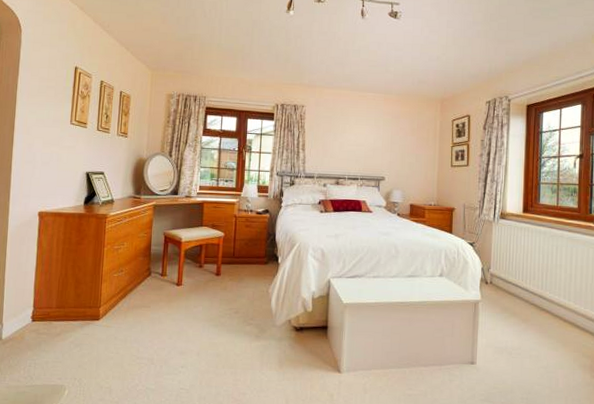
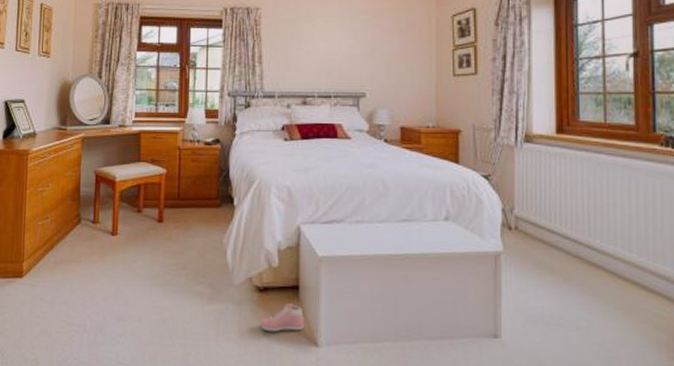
sneaker: none [295,340,330,362] -> present [259,303,304,332]

